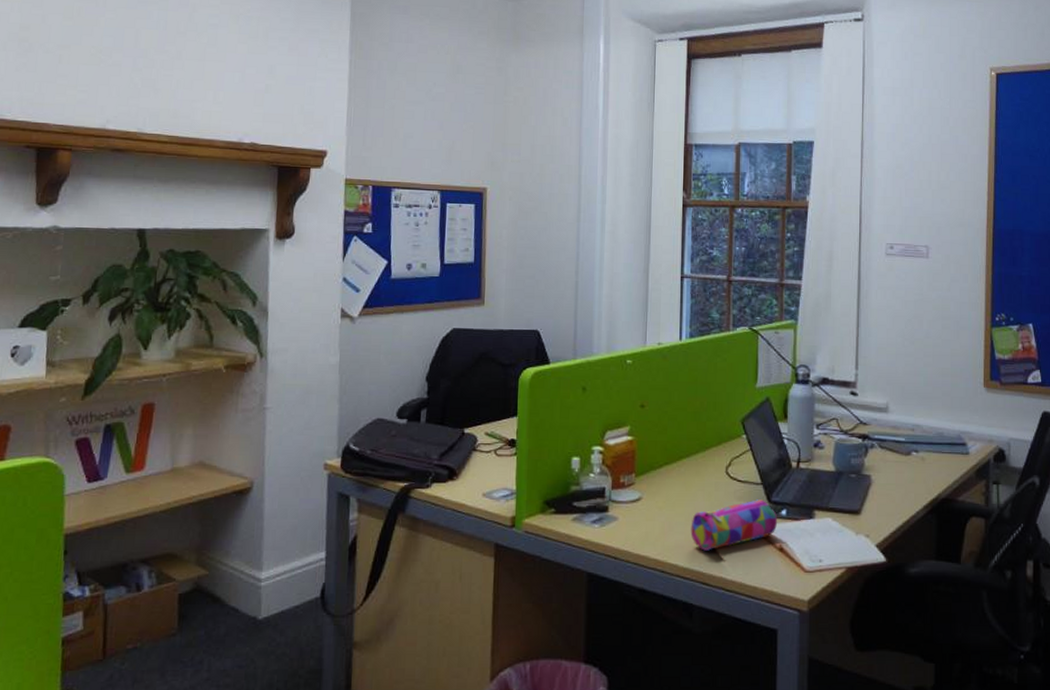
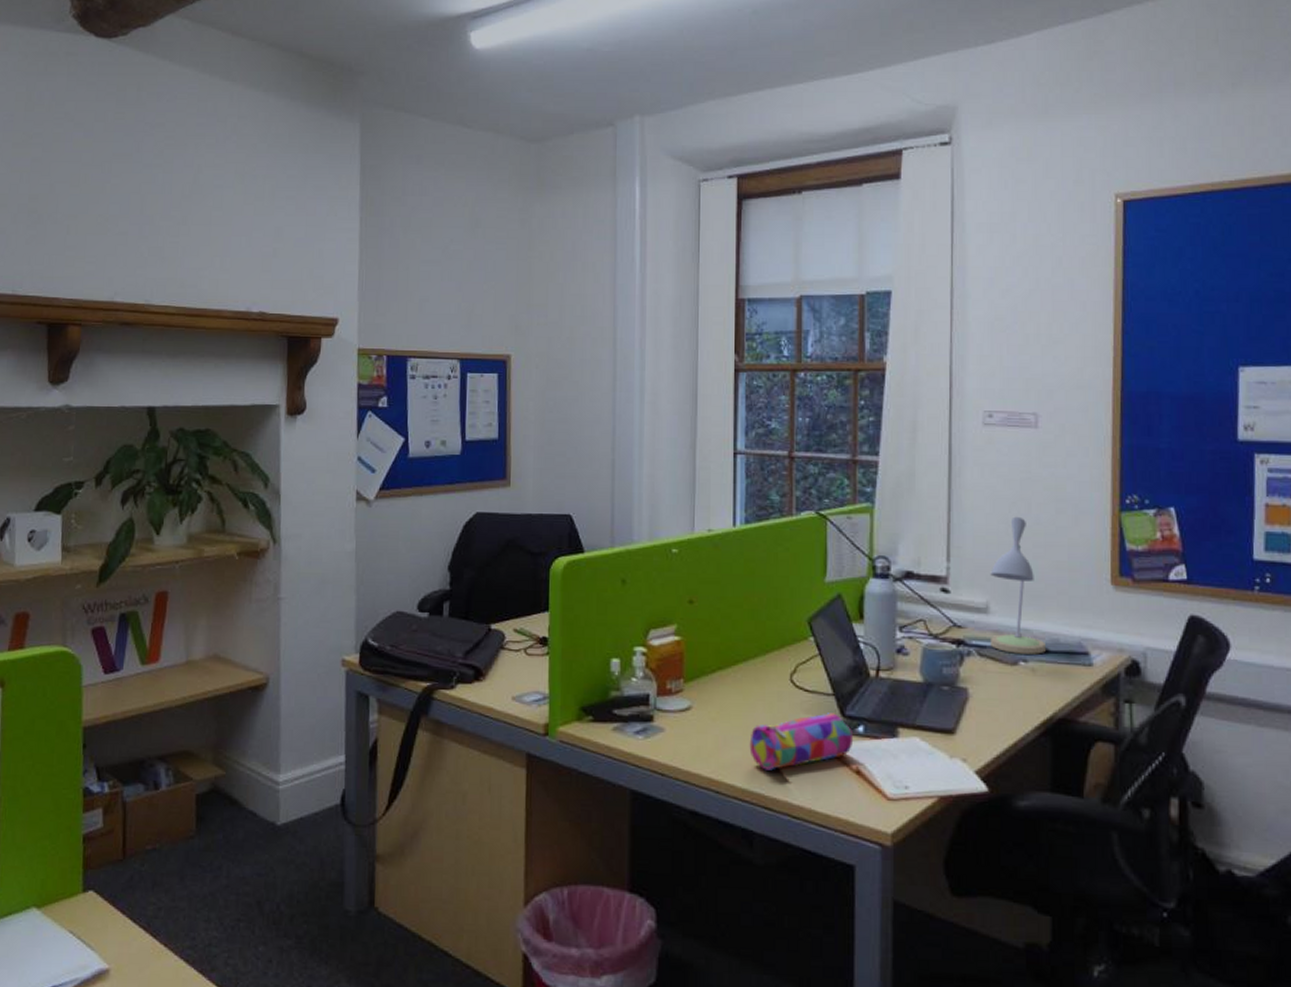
desk lamp: none [889,331,933,446] -> present [989,516,1046,654]

